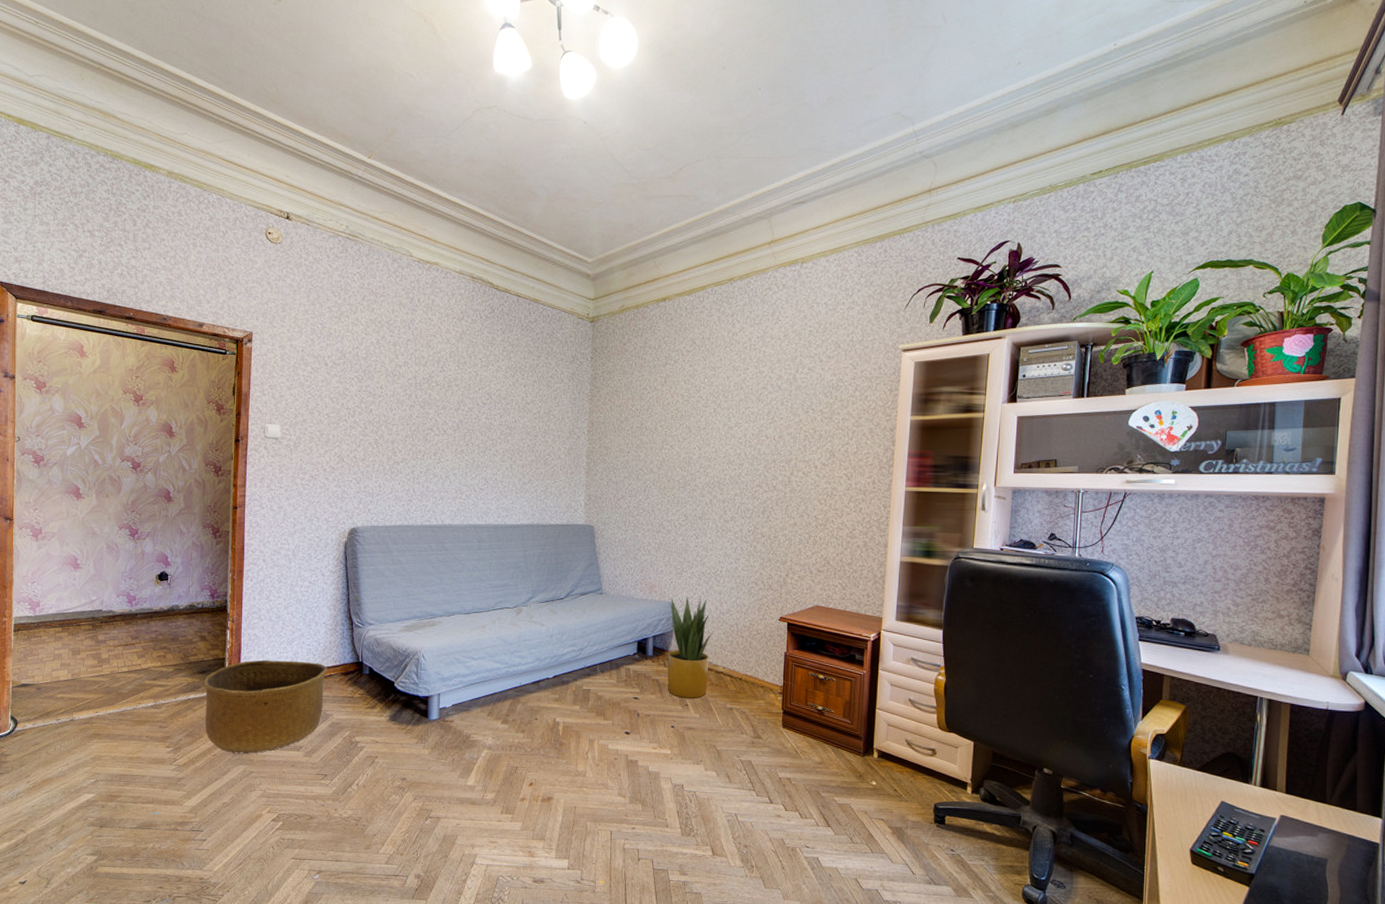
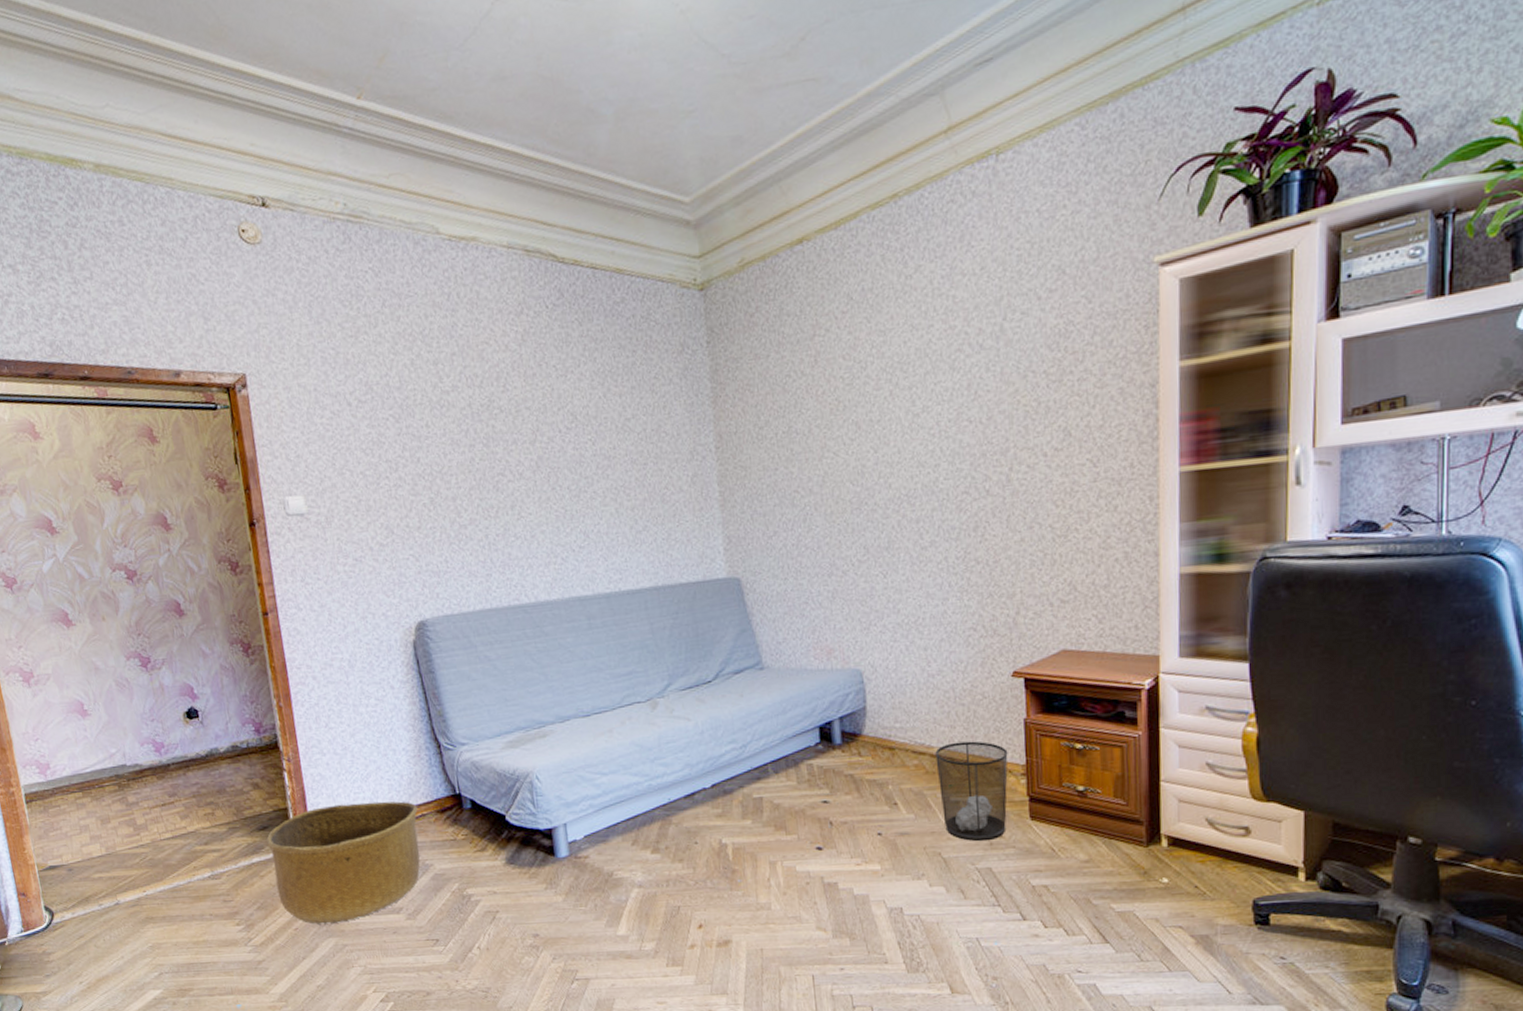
planter: present [667,596,715,699] -> none [856,655,923,796]
waste bin: none [719,664,771,740] -> present [935,741,1008,842]

